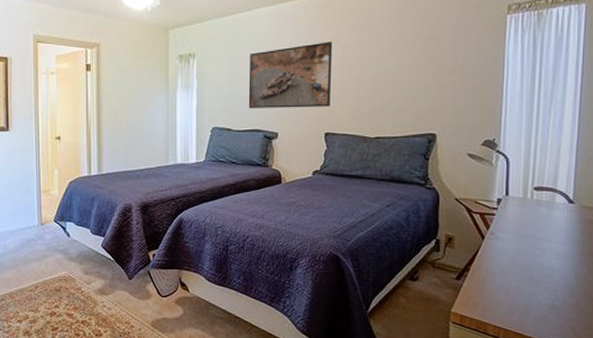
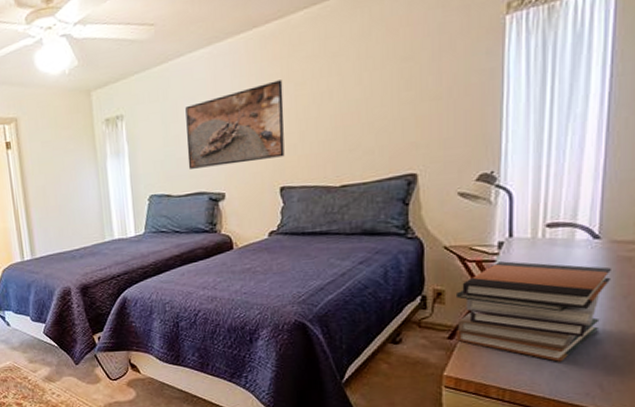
book stack: none [462,215,582,306] -> present [455,261,611,362]

